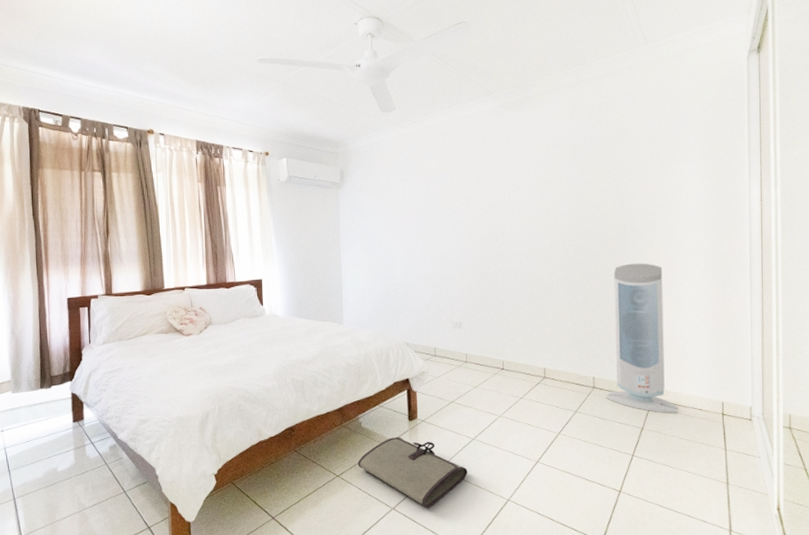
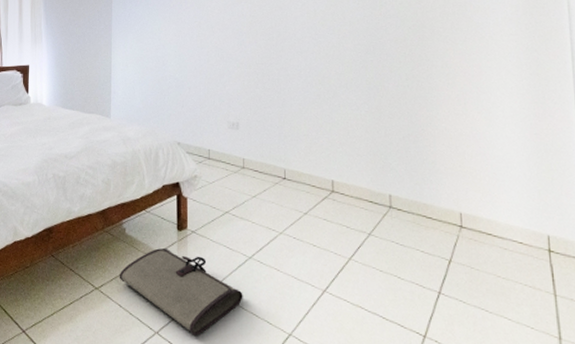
air purifier: present [606,263,678,413] -> none [405,67,493,245]

